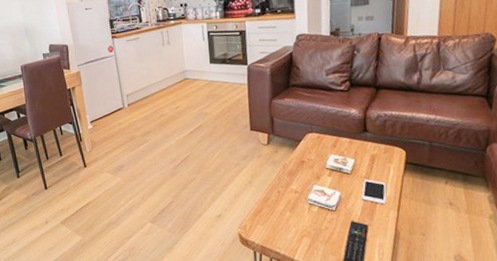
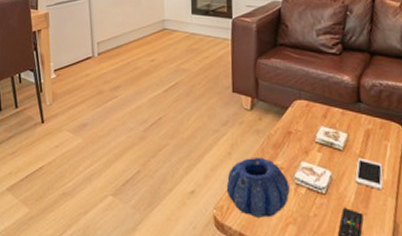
decorative bowl: none [248,183,304,233] -> present [226,157,290,218]

